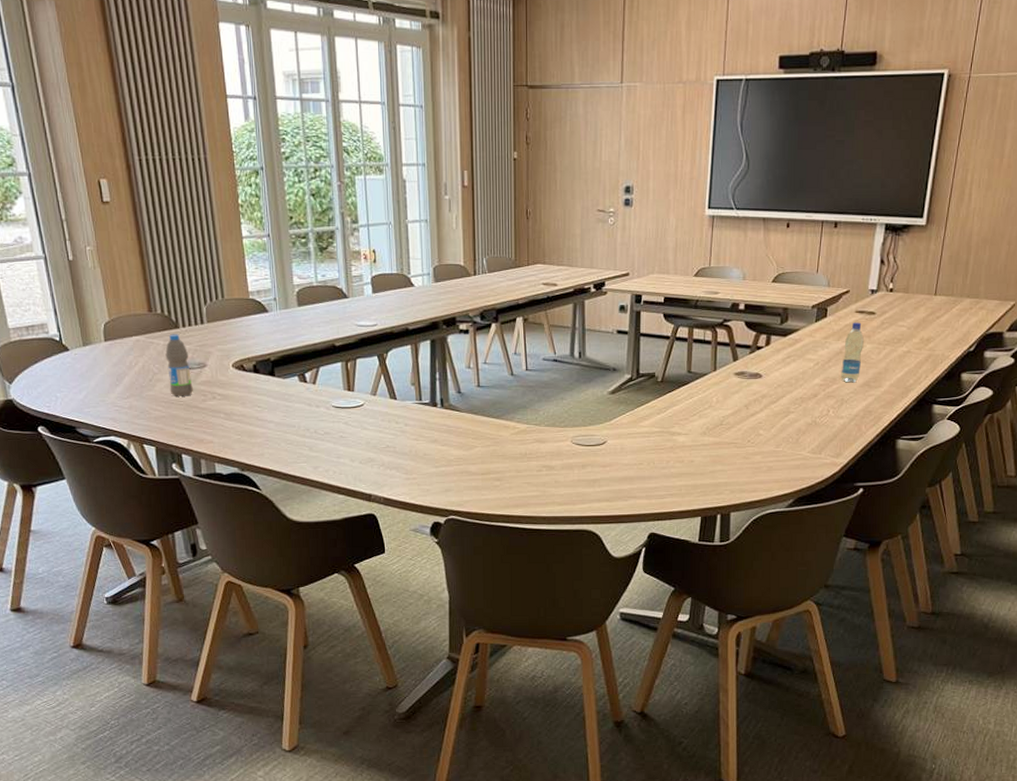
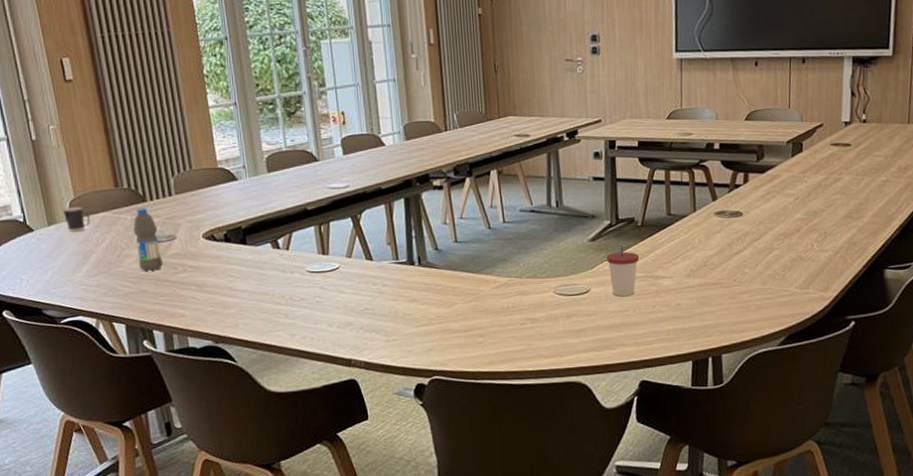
mug: none [98,328,124,353] -> present [63,206,90,232]
cup: none [625,400,657,450] -> present [607,245,640,297]
bottle: present [841,322,864,383] -> none [821,154,842,216]

